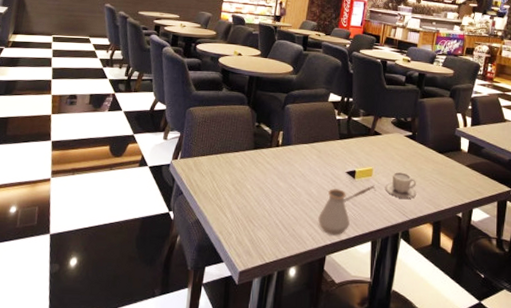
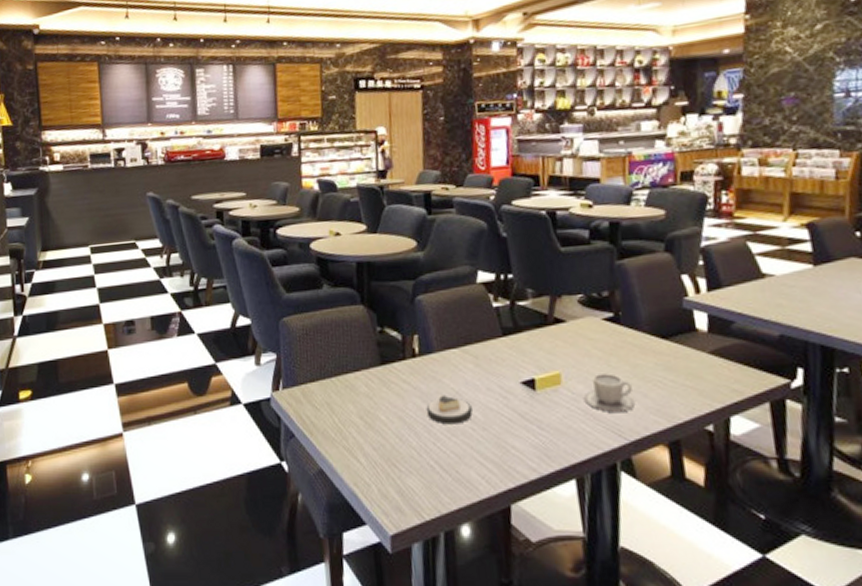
cake slice: none [280,175,311,196] -> present [426,395,473,425]
coffee pot: present [318,185,377,236] -> none [490,397,572,475]

